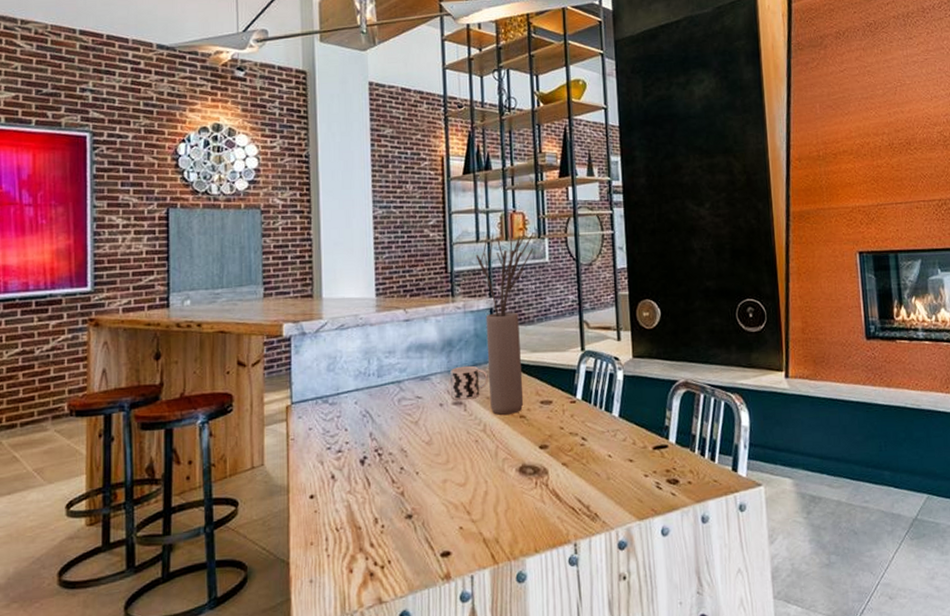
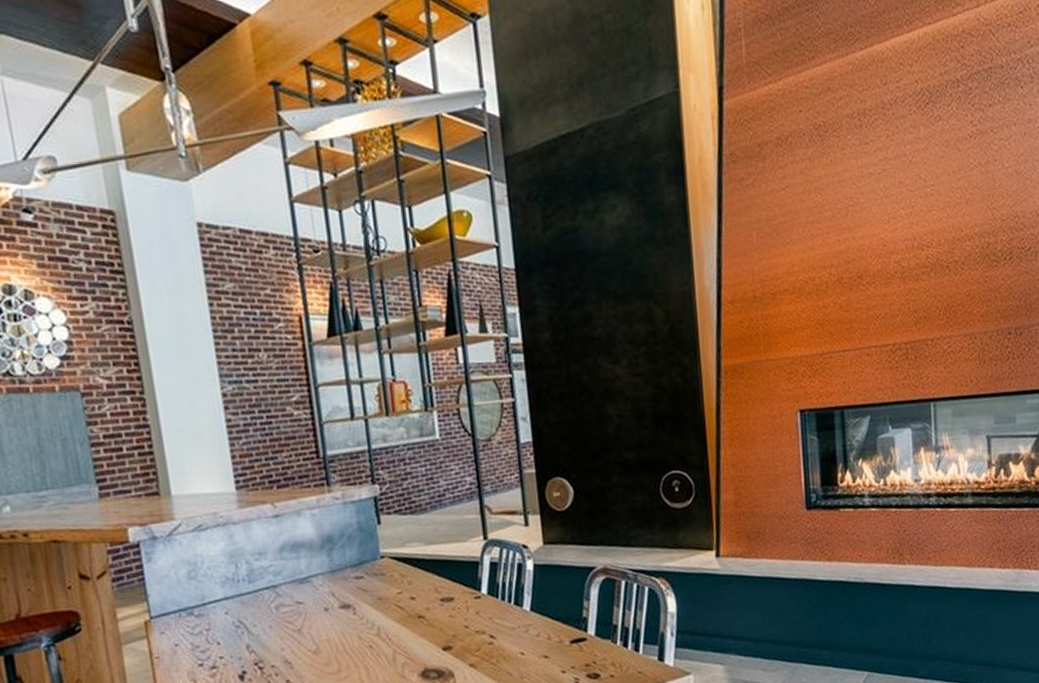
cup: present [450,365,488,401] -> none [333,563,379,604]
vase: present [476,228,534,415] -> none [351,400,422,617]

